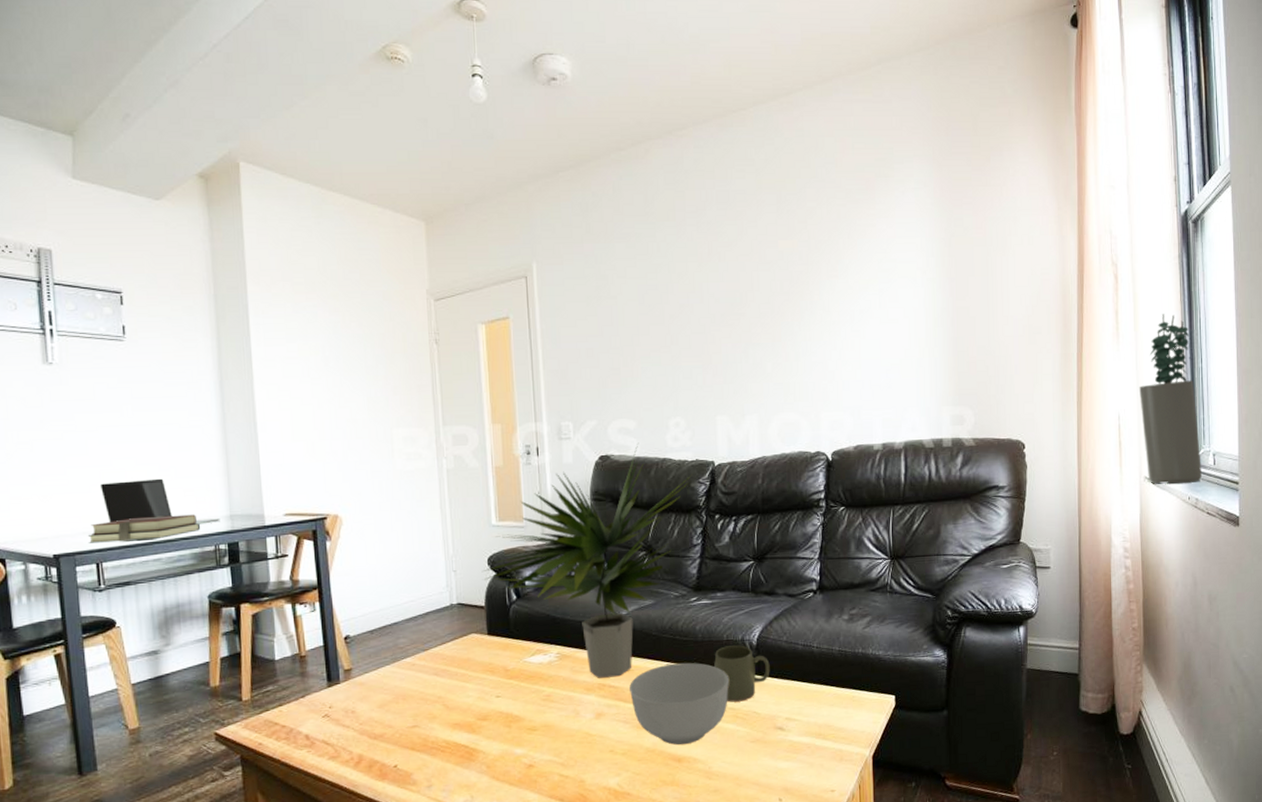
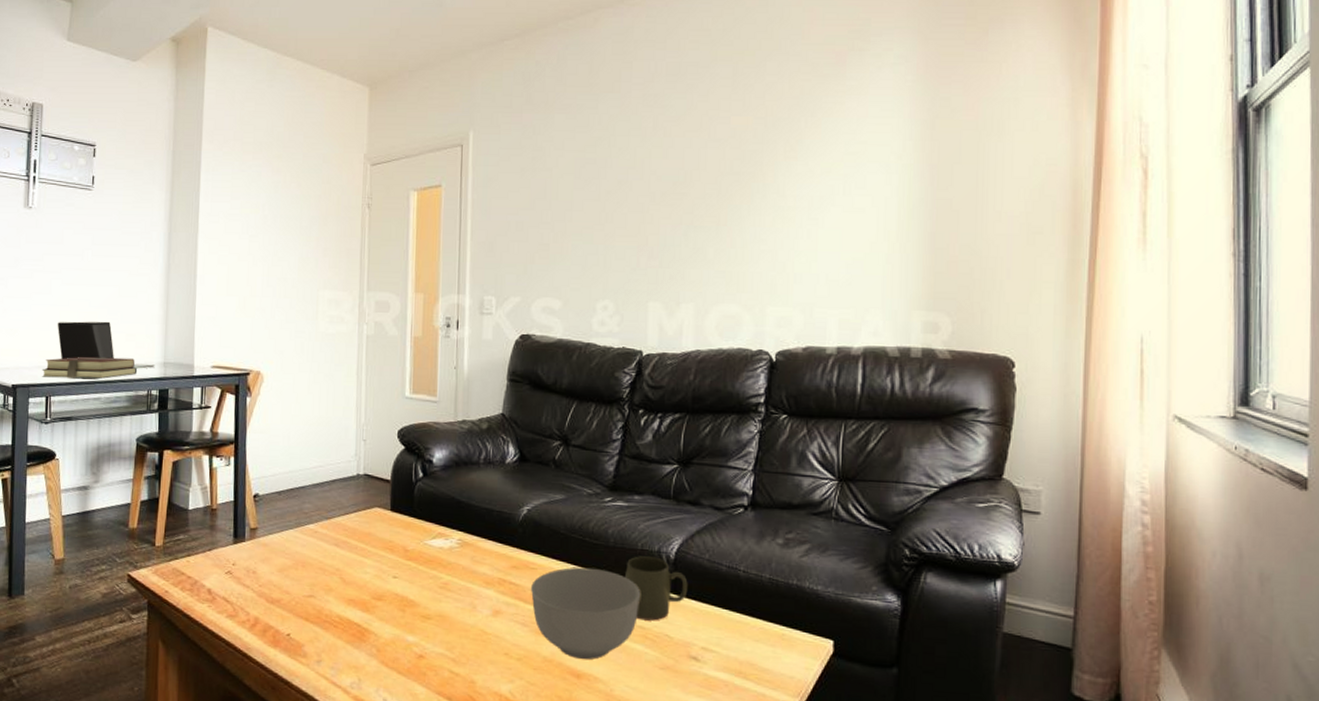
plant: present [483,442,690,678] -> none [392,324,615,574]
vase: present [1138,314,1202,484] -> none [1170,219,1255,429]

